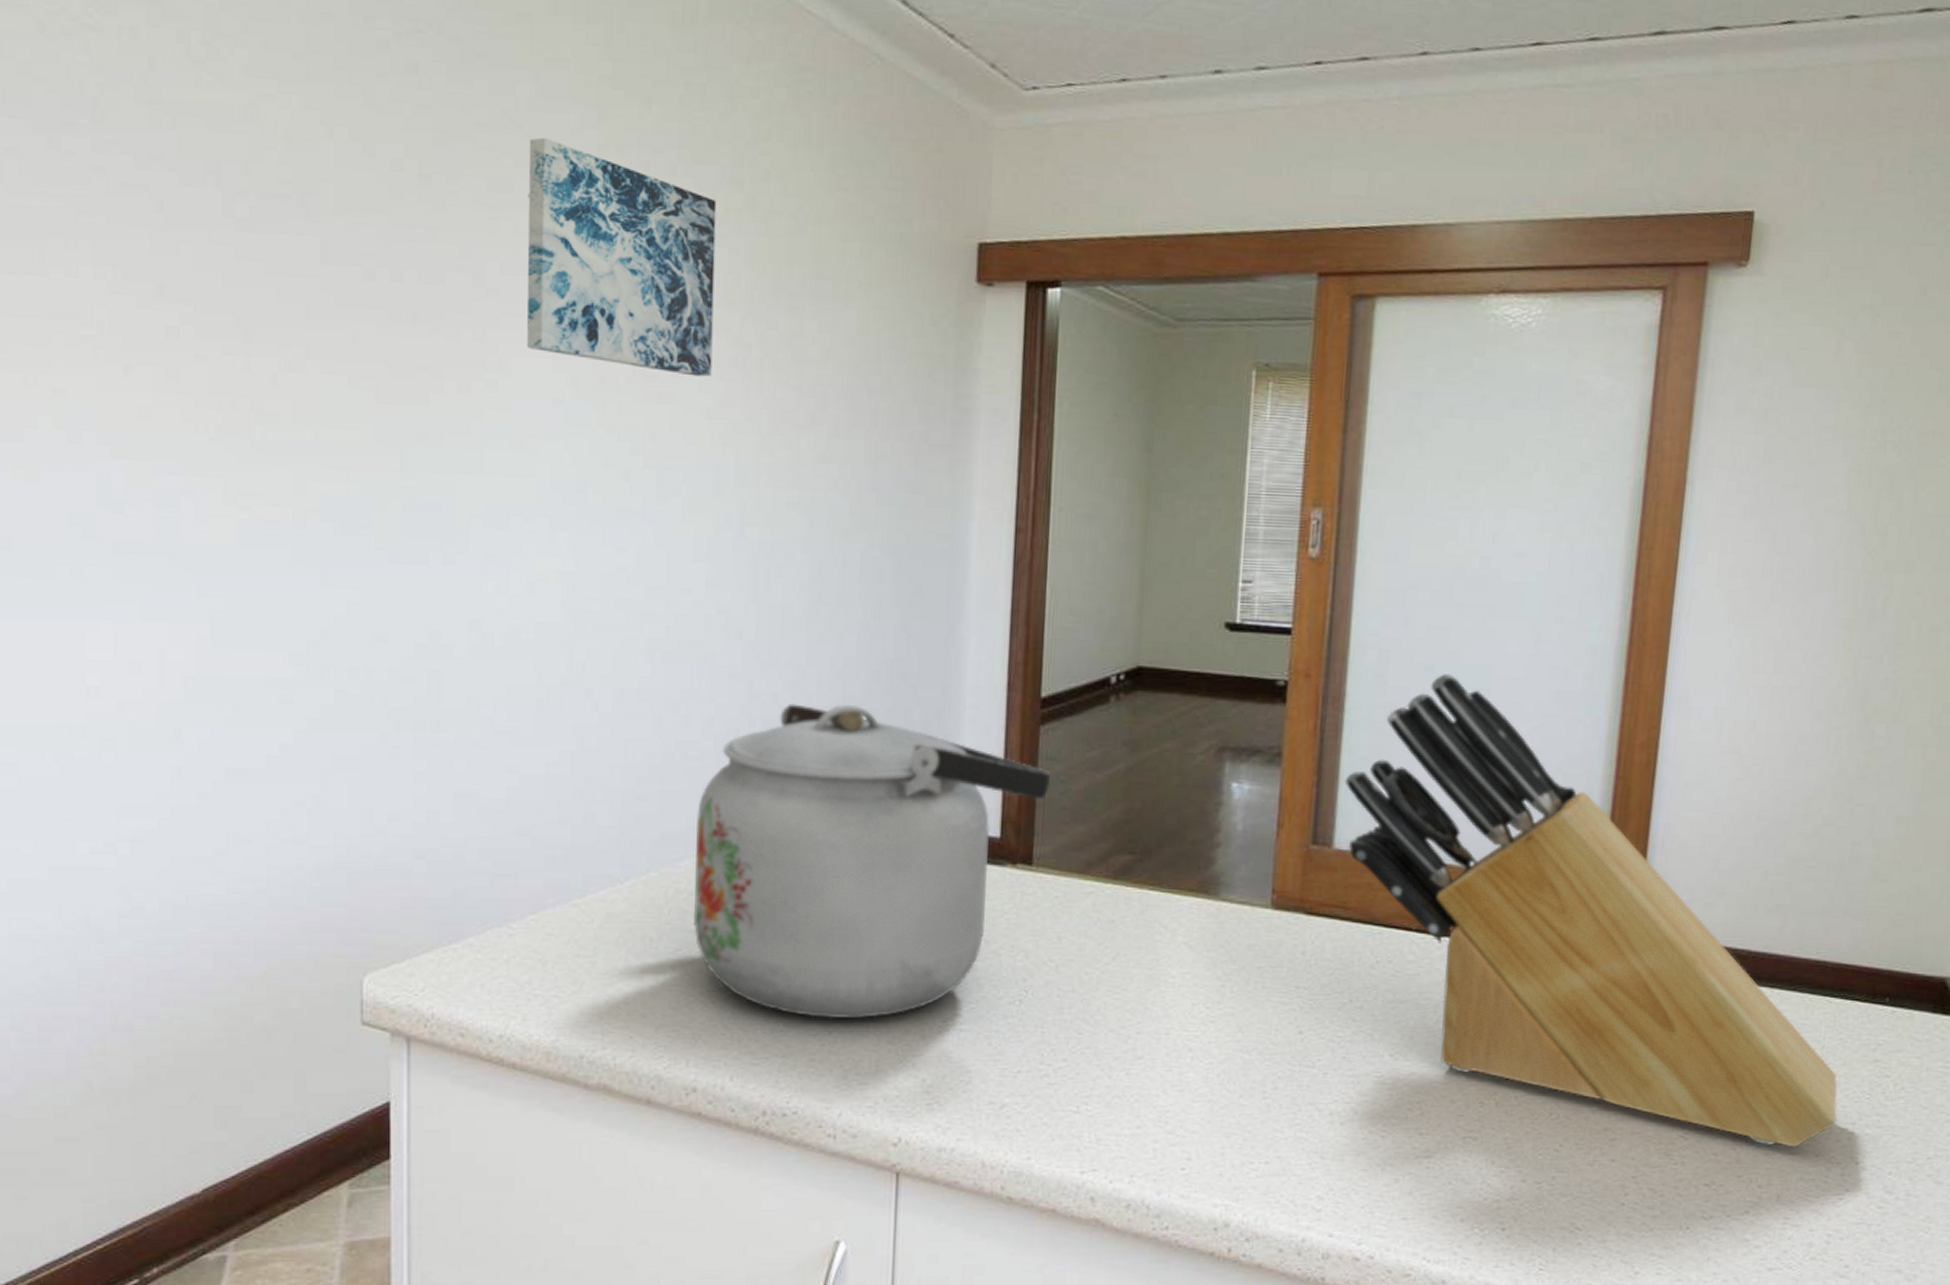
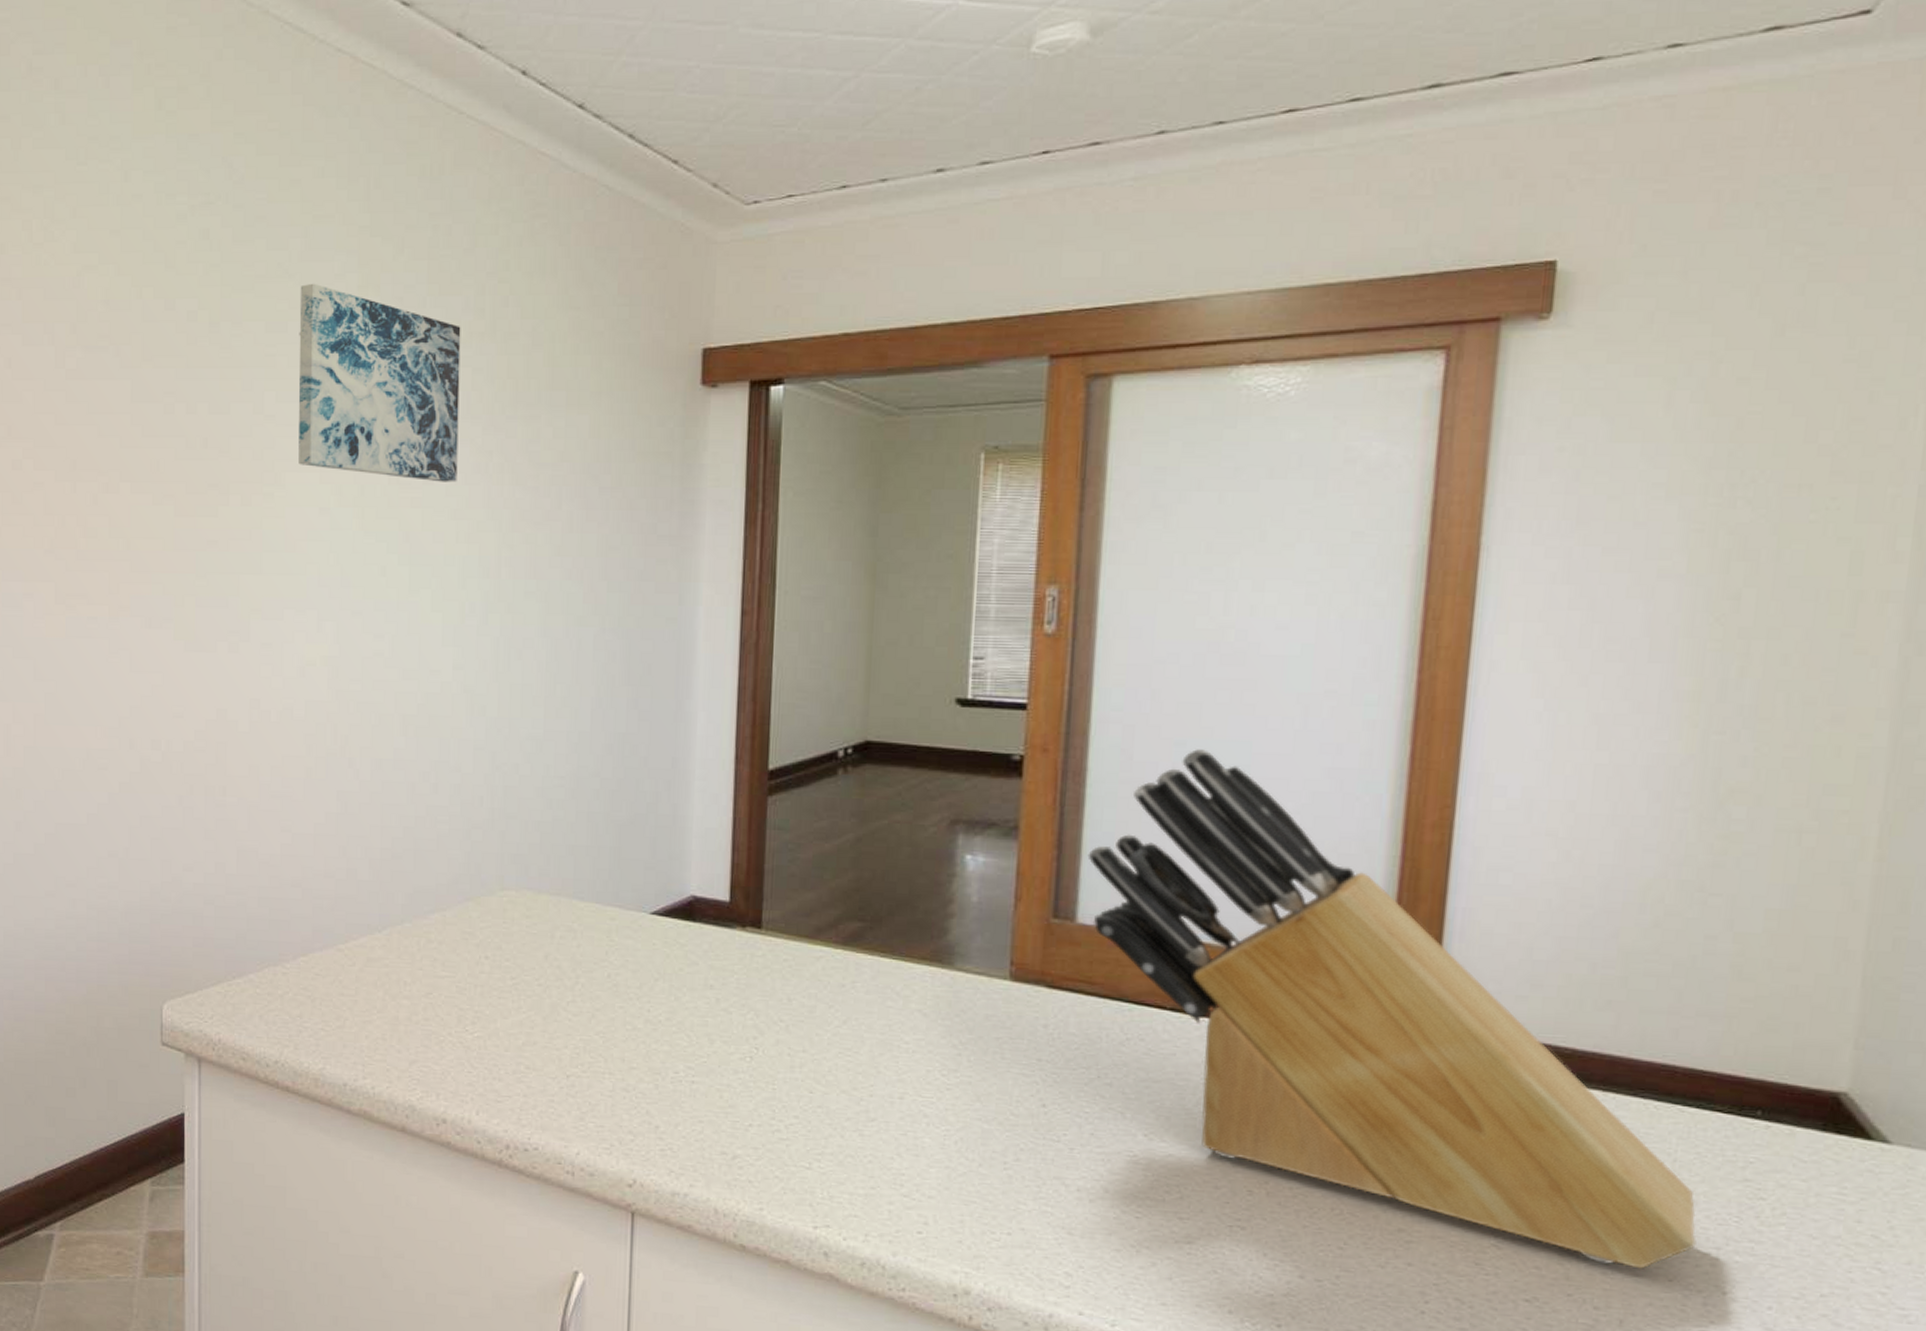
kettle: present [694,703,1051,1019] -> none [443,773,779,1066]

